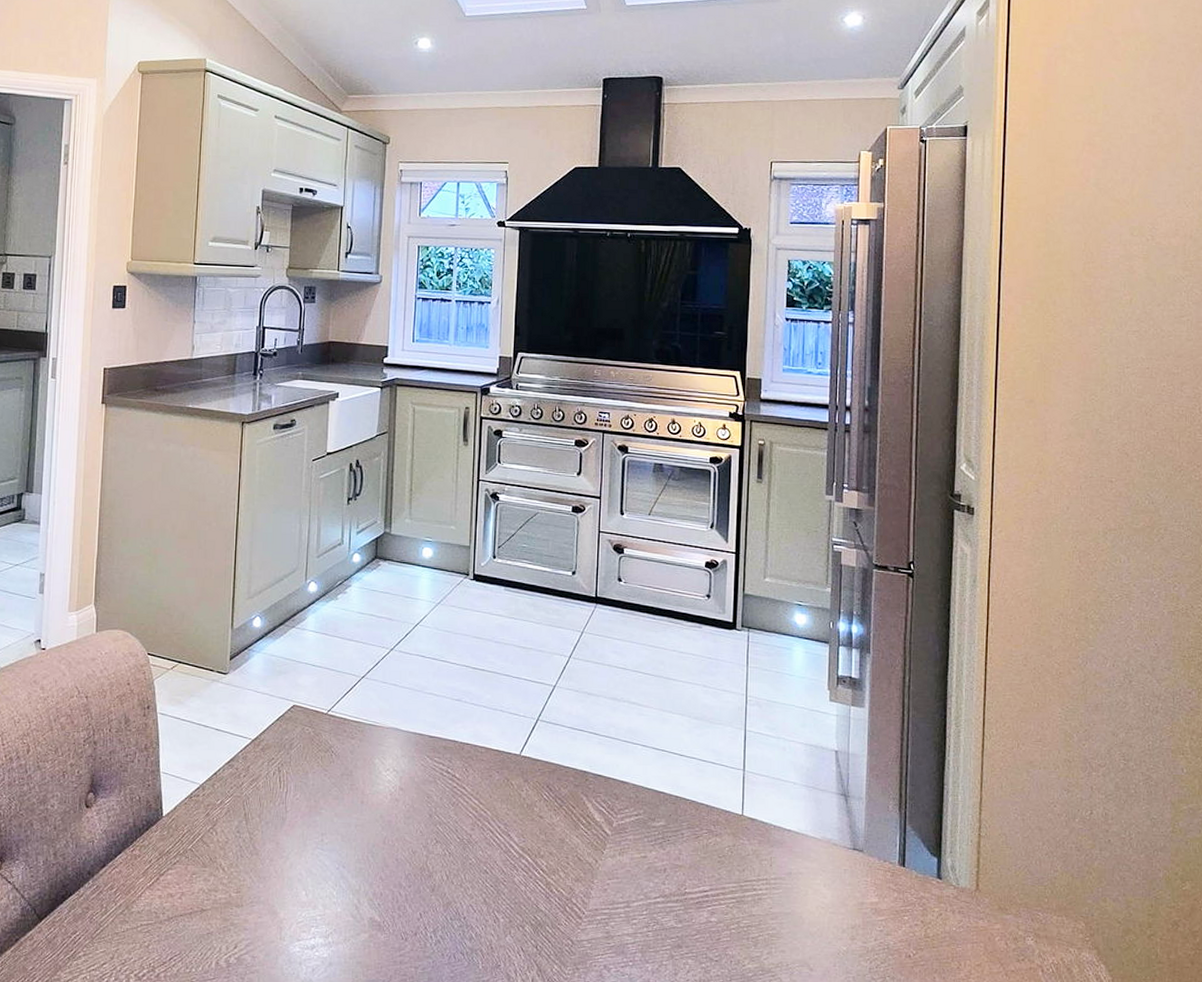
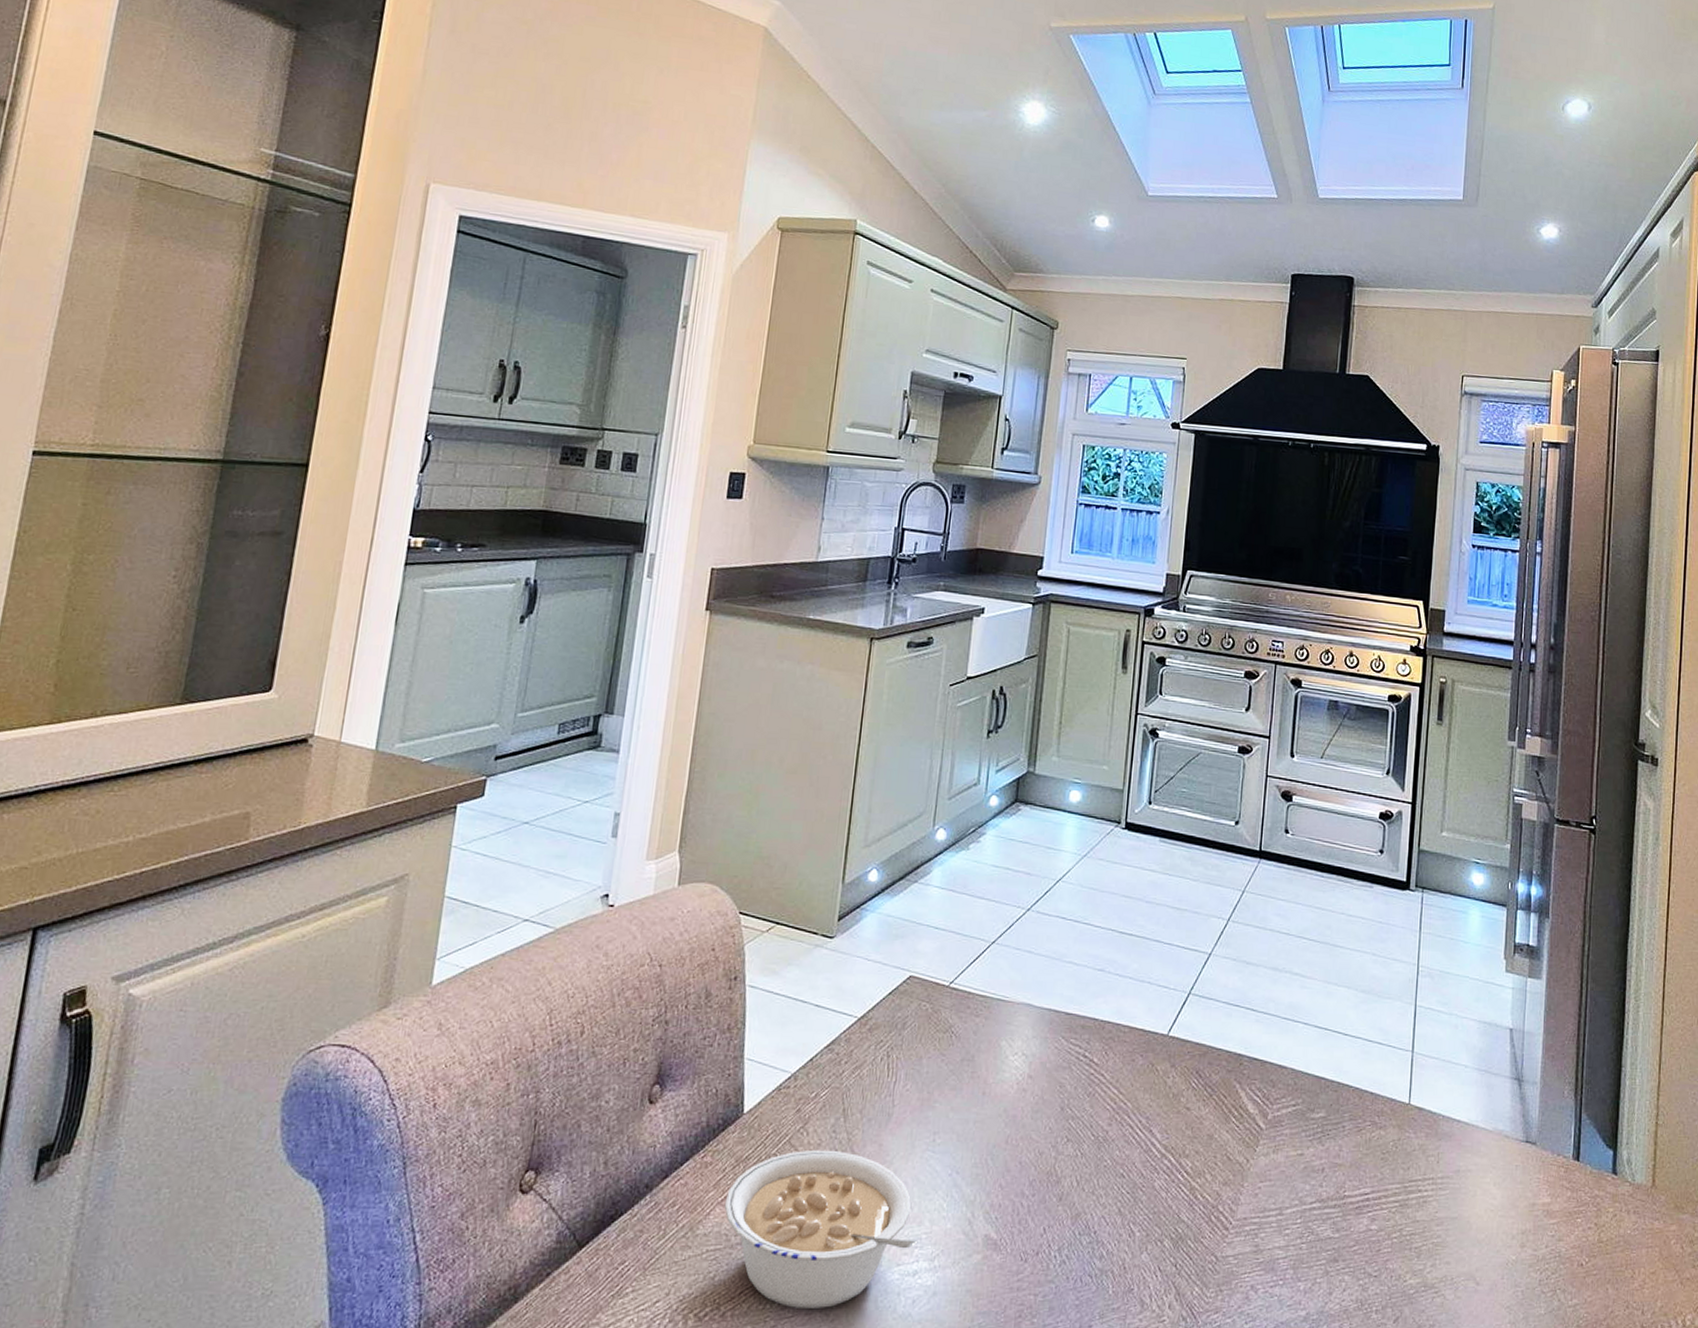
legume: none [152,846,314,973] -> present [724,1149,918,1308]

